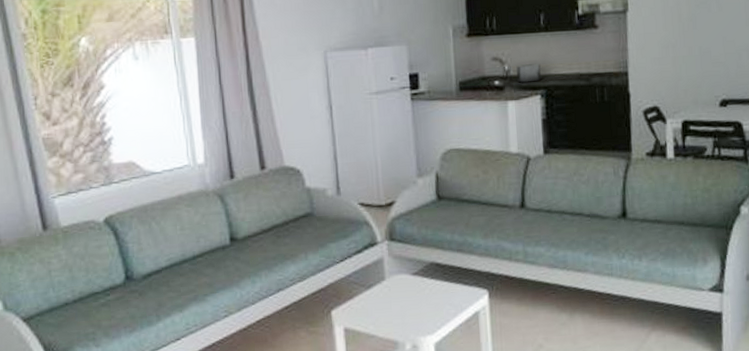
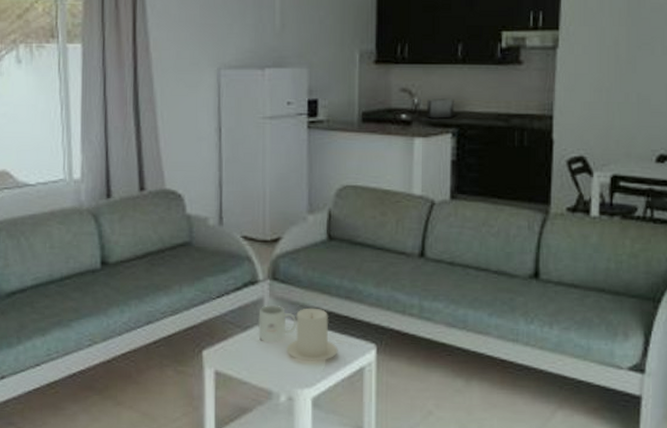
mug: none [379,263,416,299] -> present [257,306,297,344]
candle: none [407,262,455,311] -> present [286,308,338,361]

